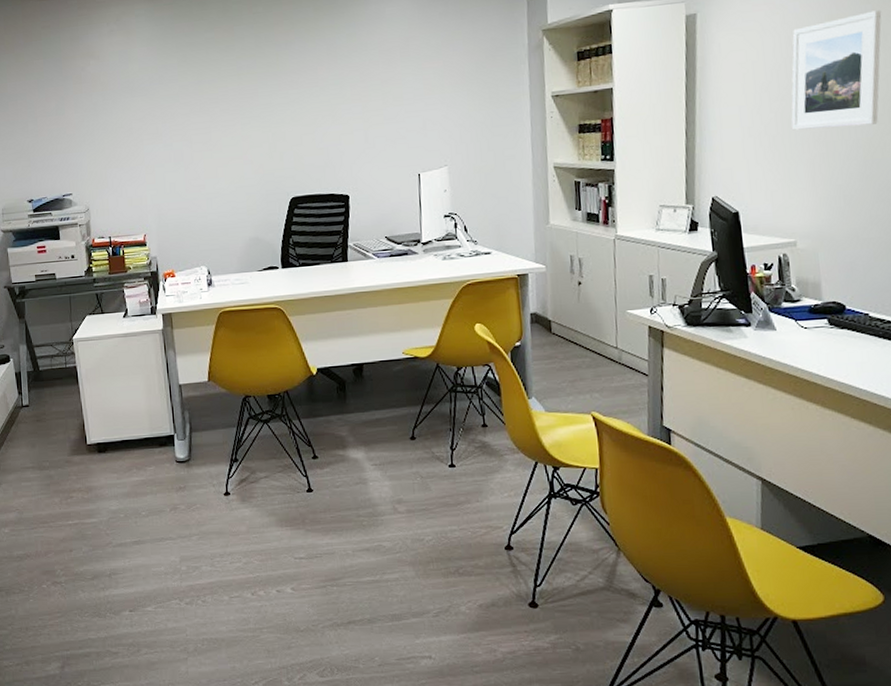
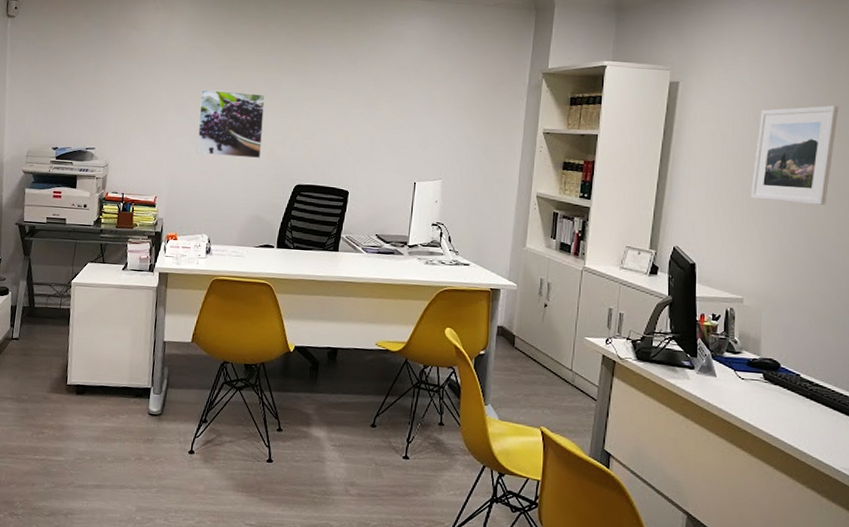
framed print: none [173,105,249,182] -> present [197,89,265,159]

